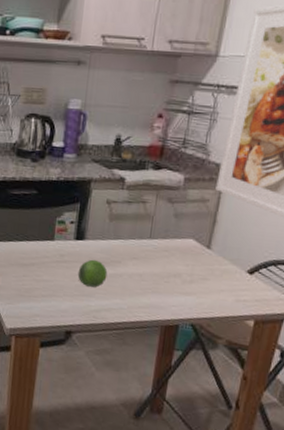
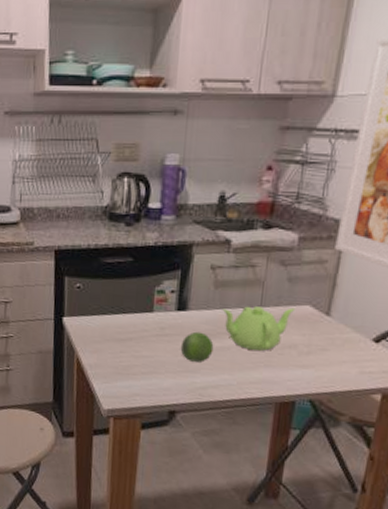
teapot: none [115,237,181,279] -> present [222,306,296,351]

